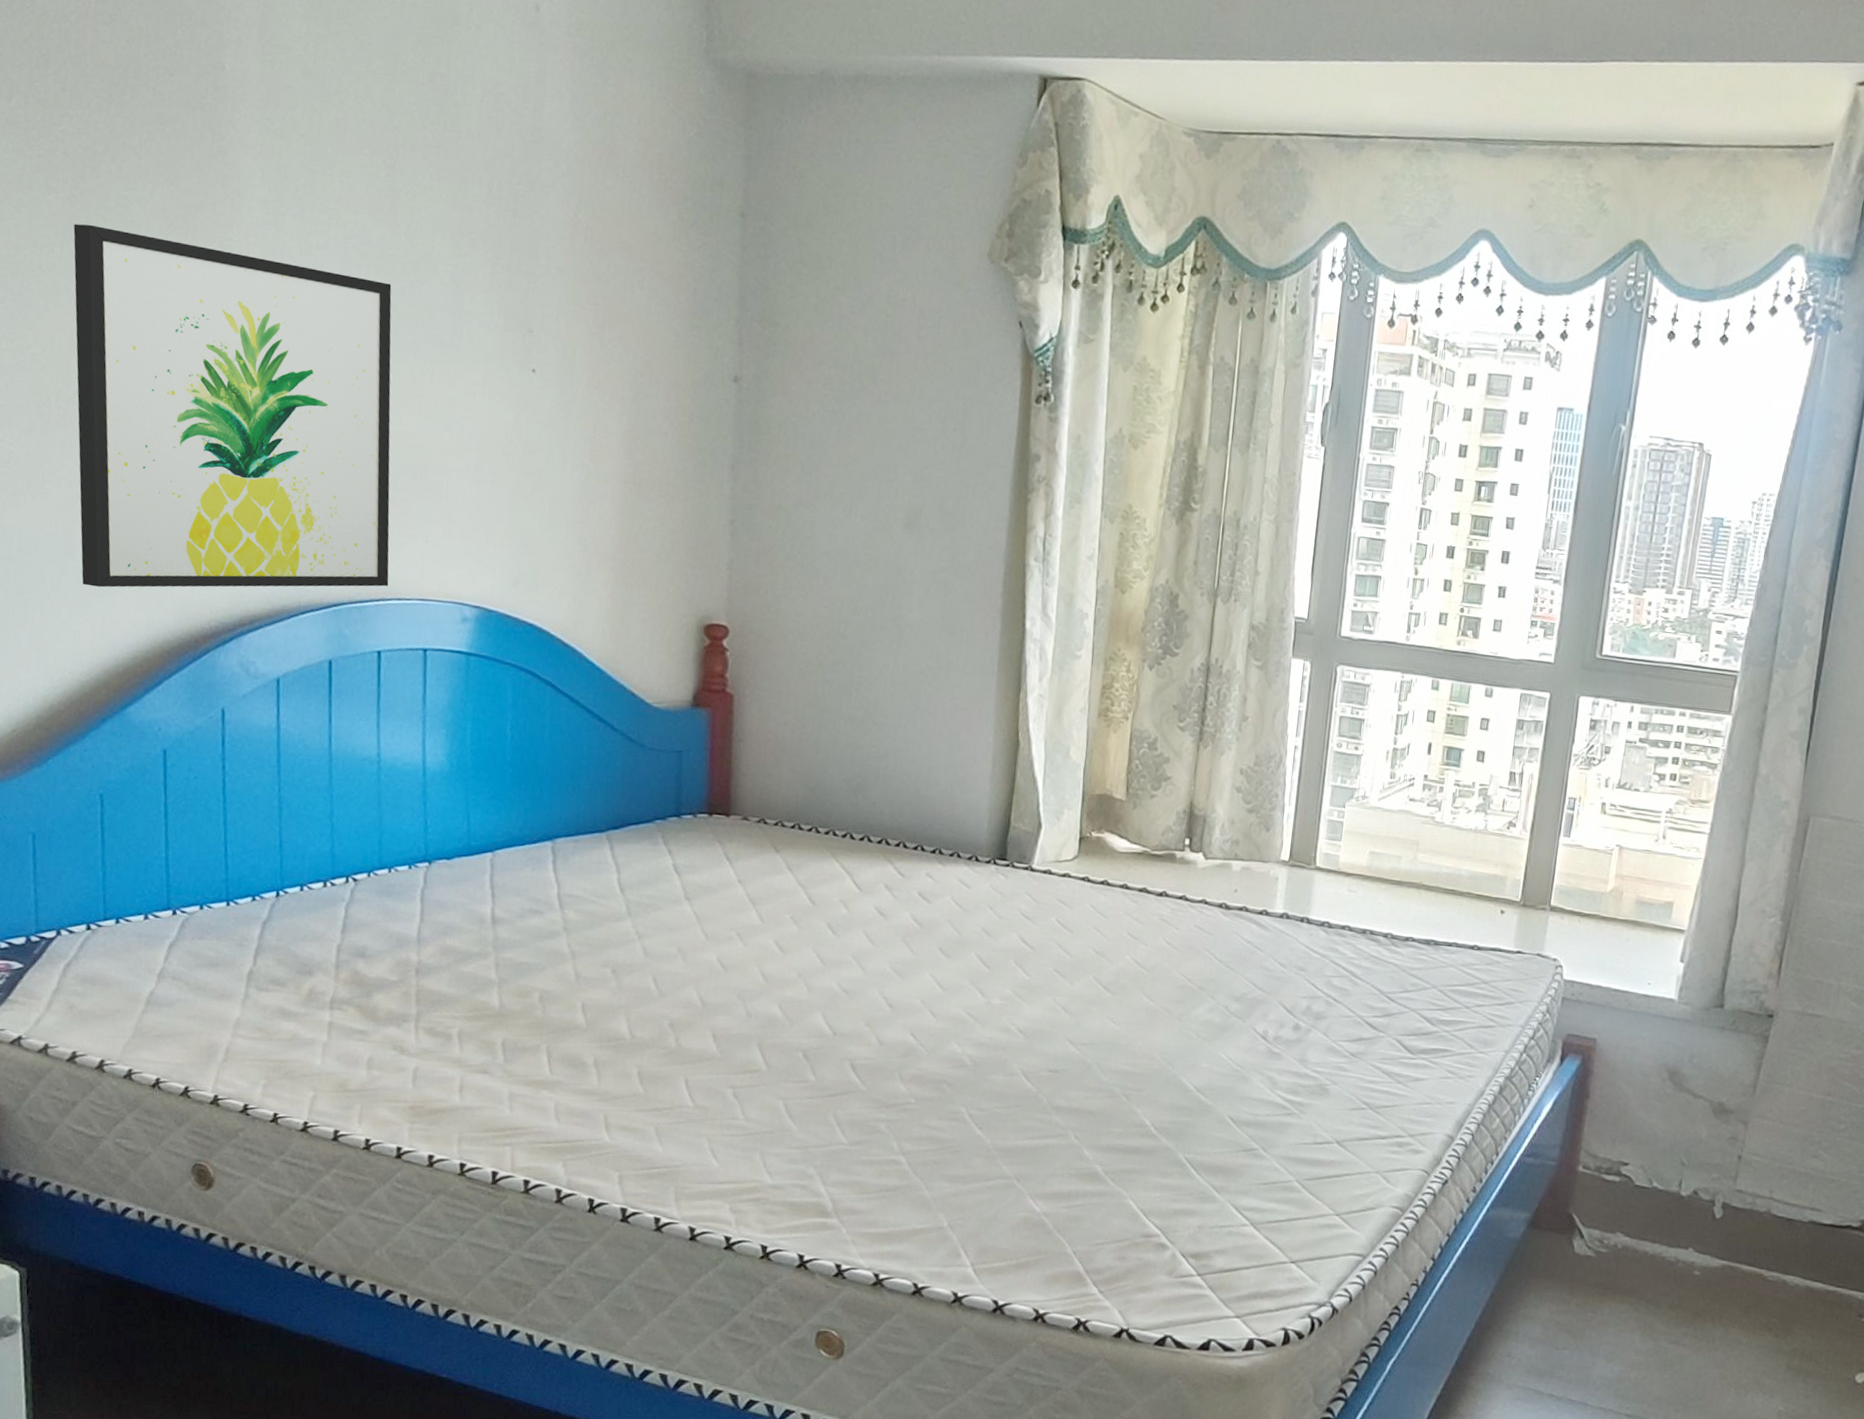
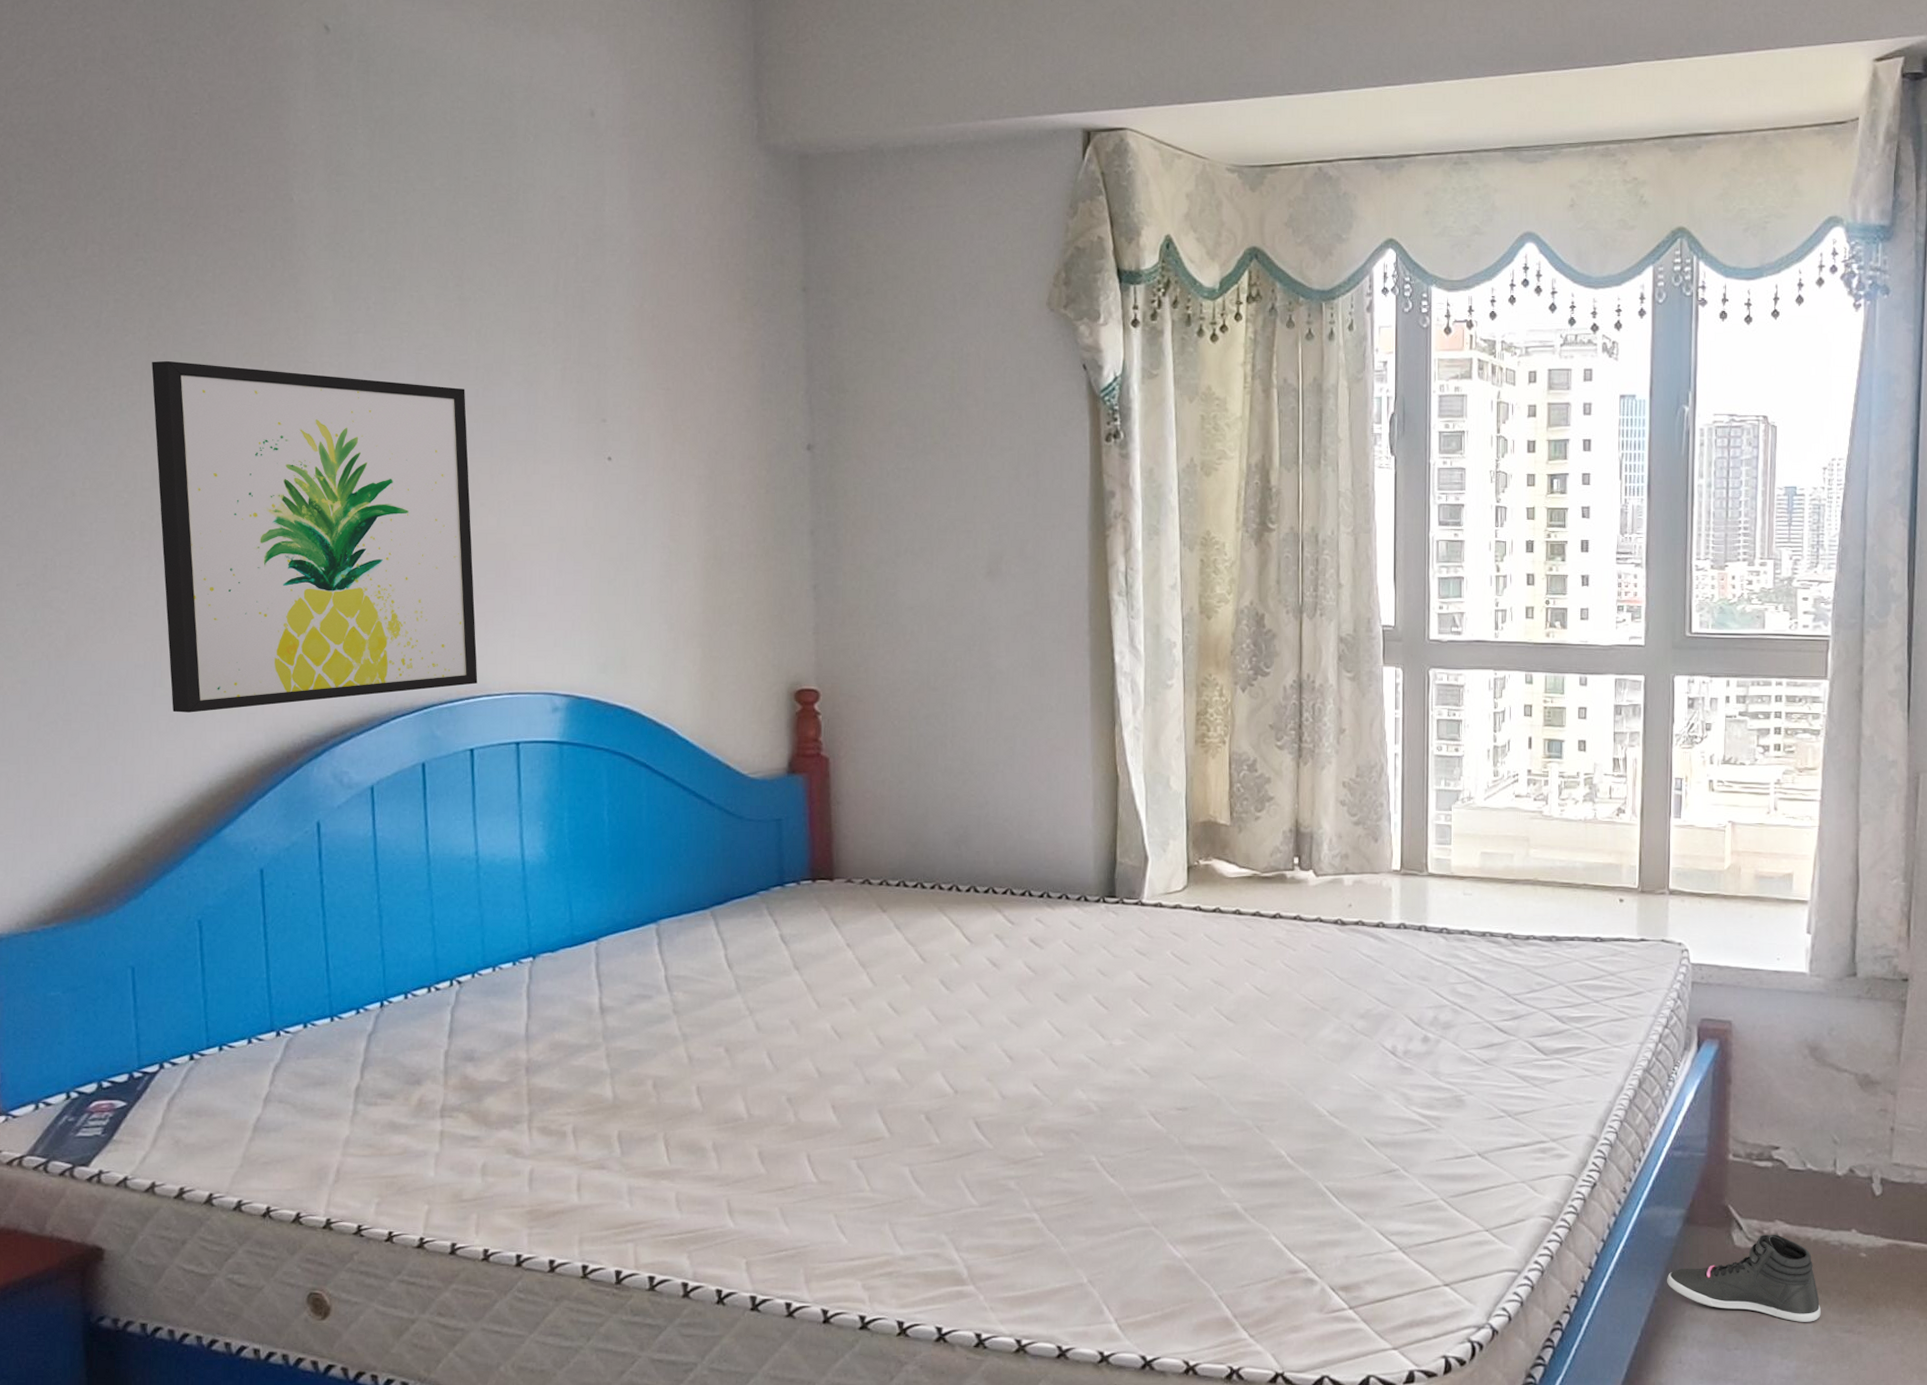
sneaker: none [1505,1245,1650,1331] -> present [1667,1234,1821,1322]

